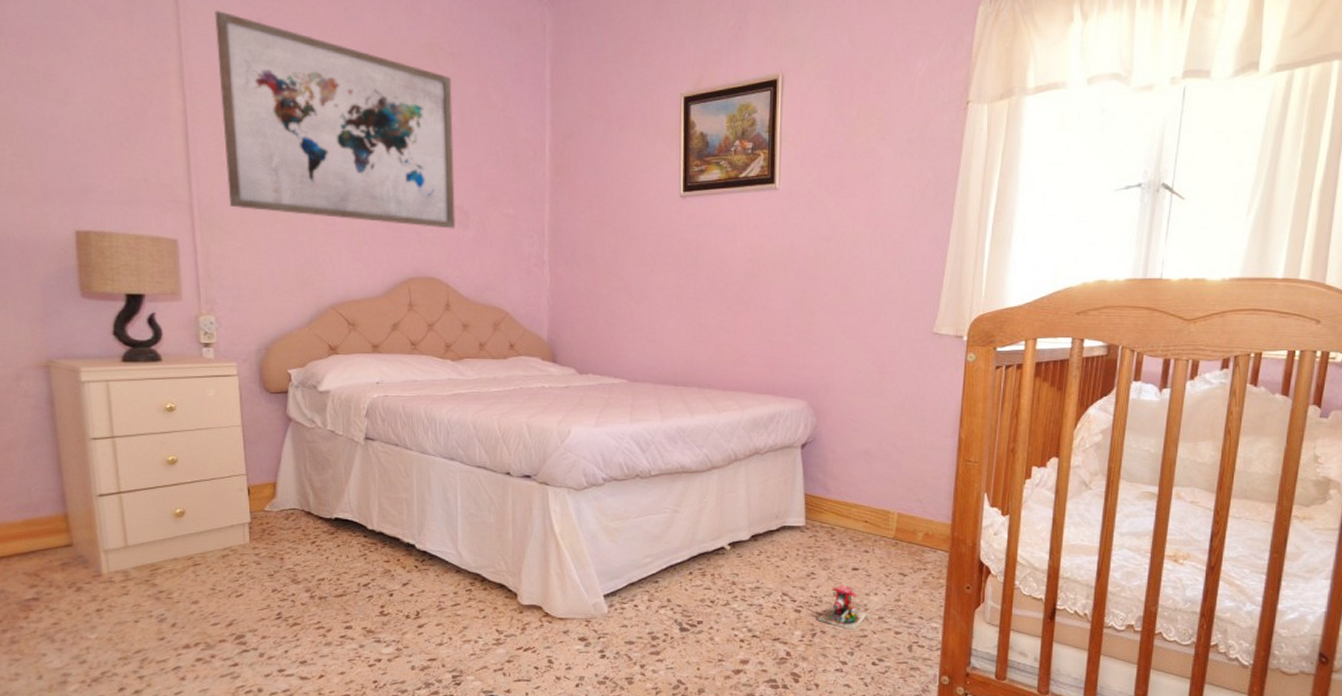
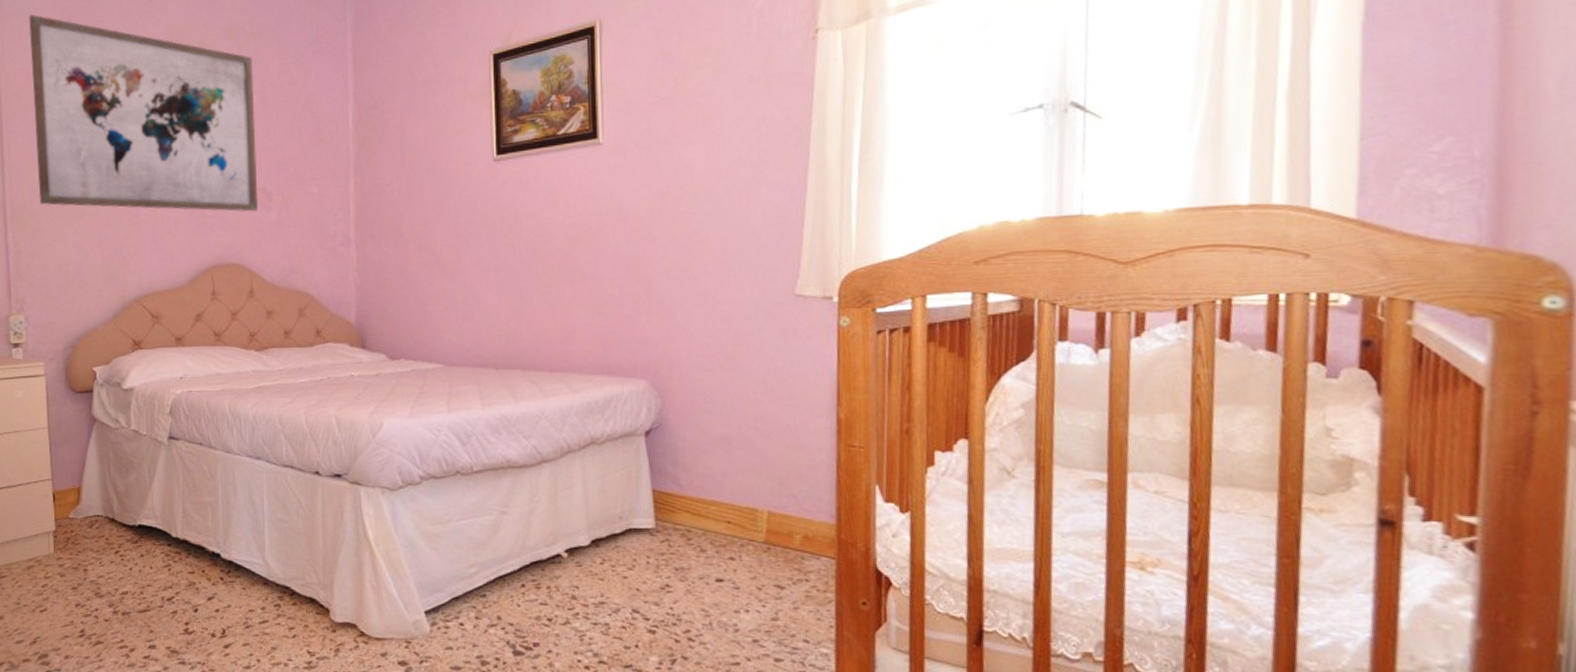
toy train: present [817,585,867,631] -> none [676,599,738,657]

